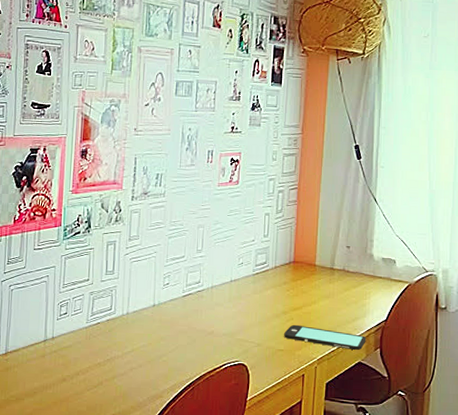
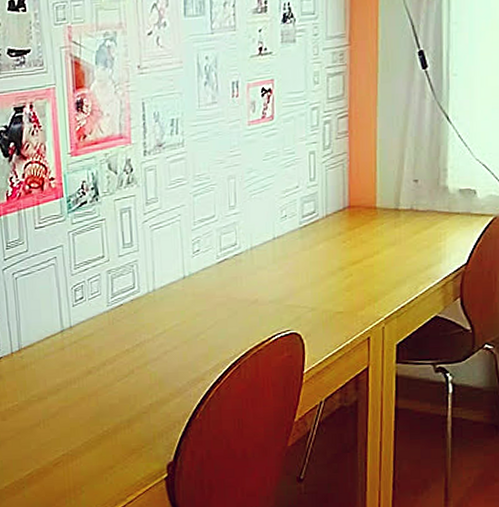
tablet: present [284,324,366,351] -> none [342,280,443,304]

